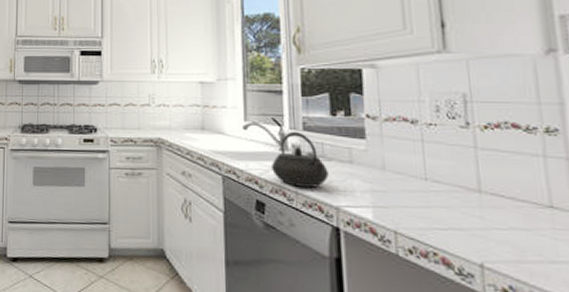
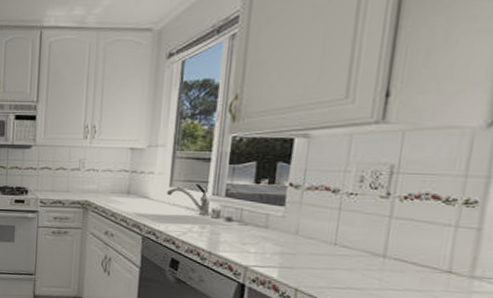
kettle: present [272,131,329,188] -> none [190,197,243,249]

